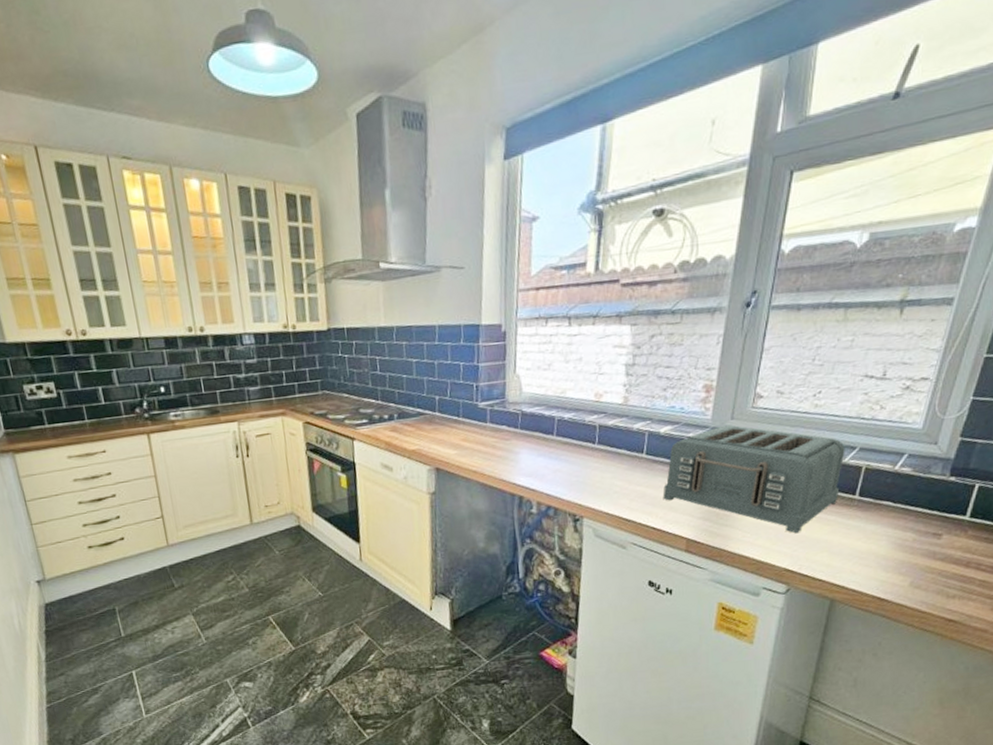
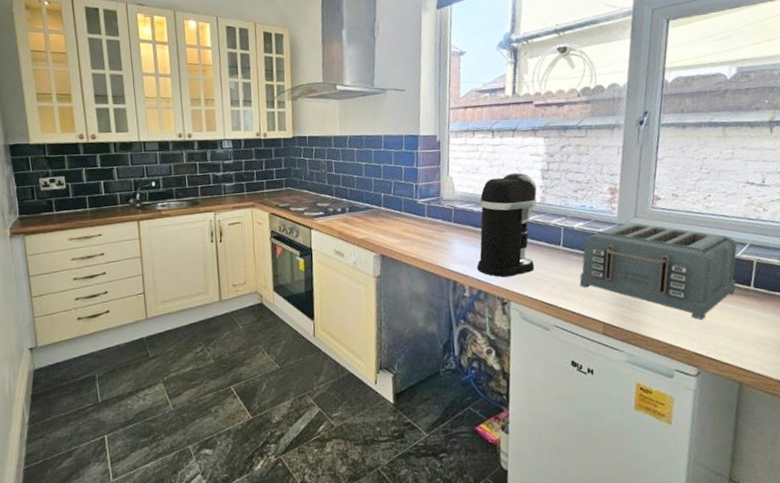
coffee maker: none [546,368,619,491] -> present [477,172,538,277]

